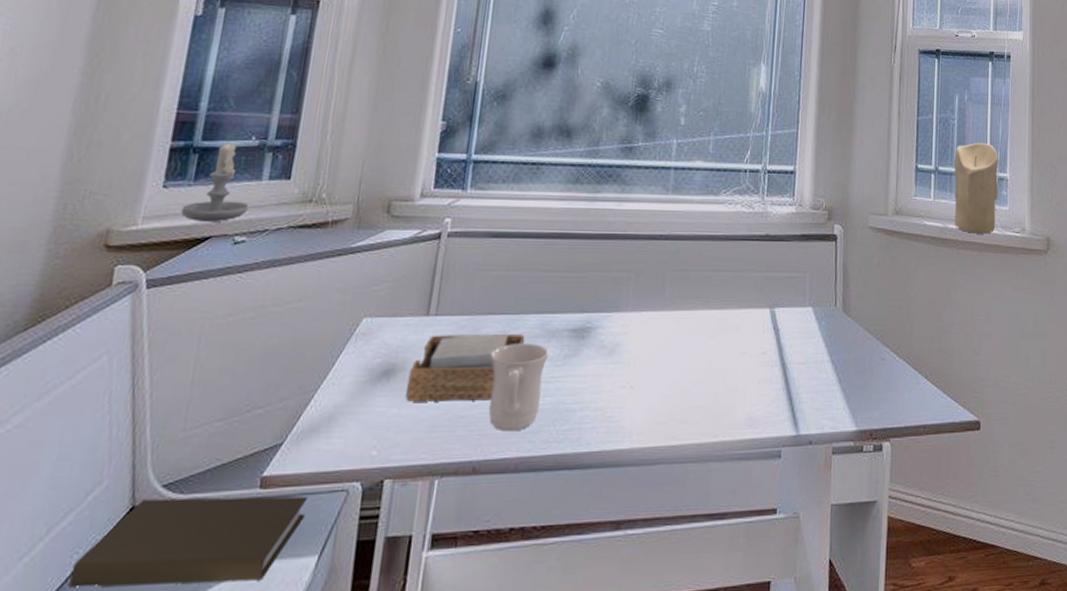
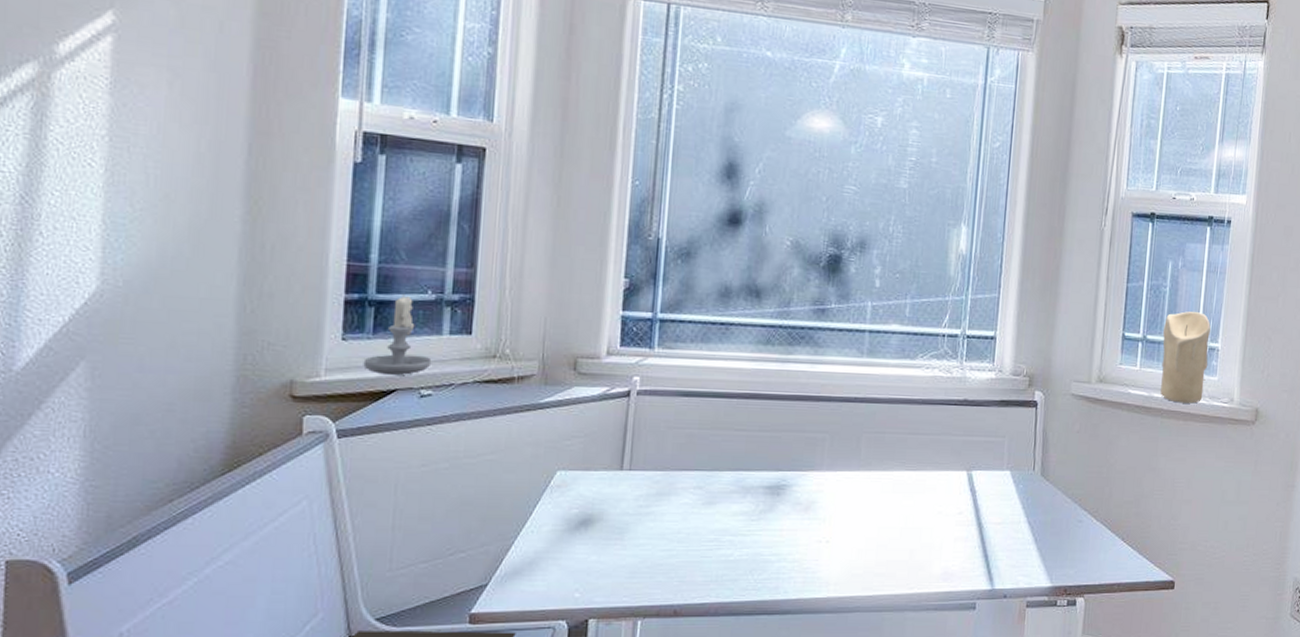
napkin holder: present [406,334,525,402] -> none [604,488,720,550]
mug: present [488,344,549,432] -> none [685,499,745,579]

